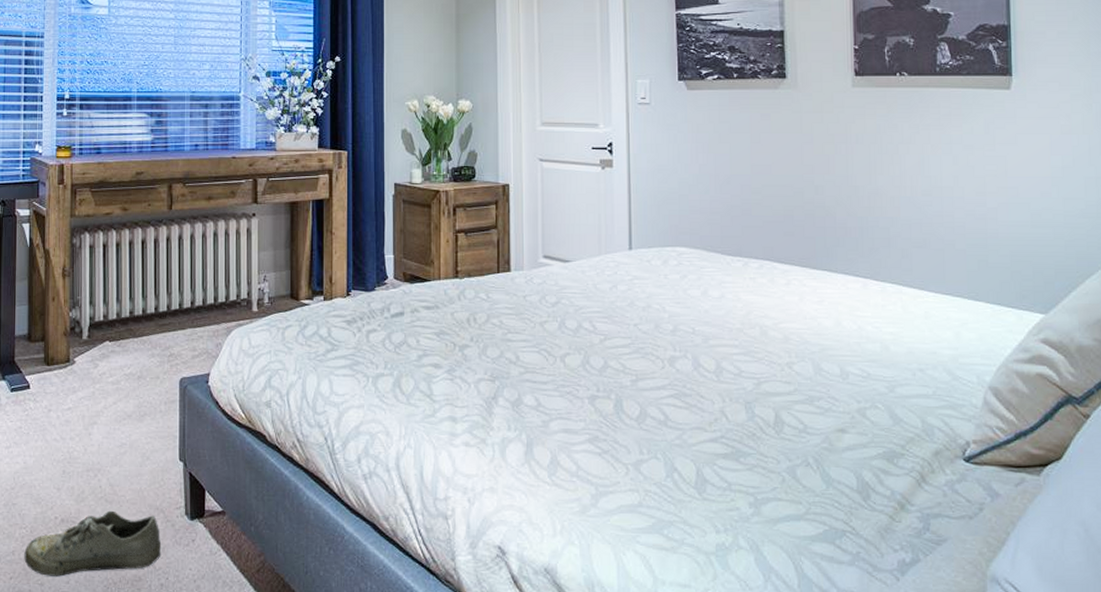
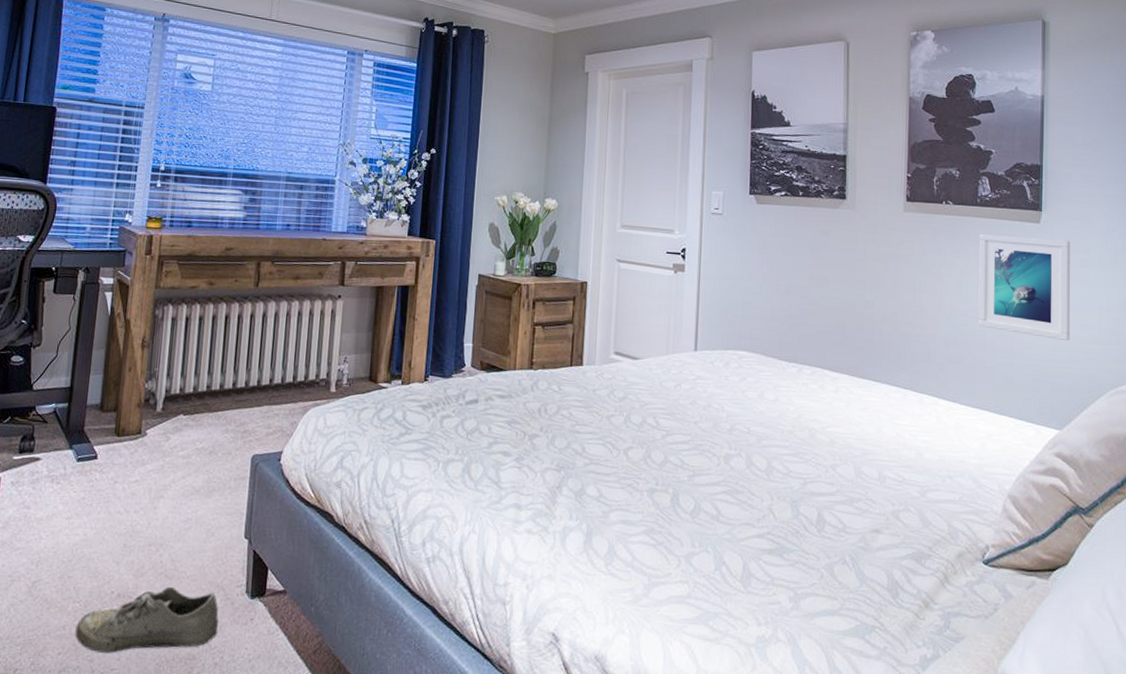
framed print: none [940,105,1052,217] -> present [978,233,1071,341]

